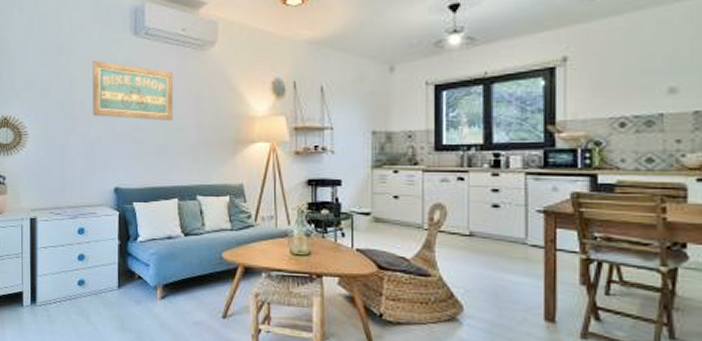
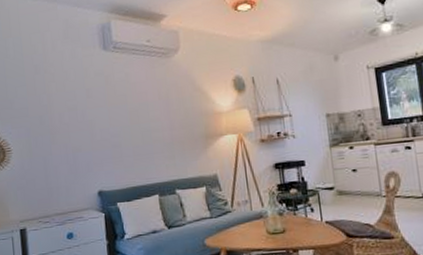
wall art: present [92,60,173,121] -> none [67,75,147,127]

